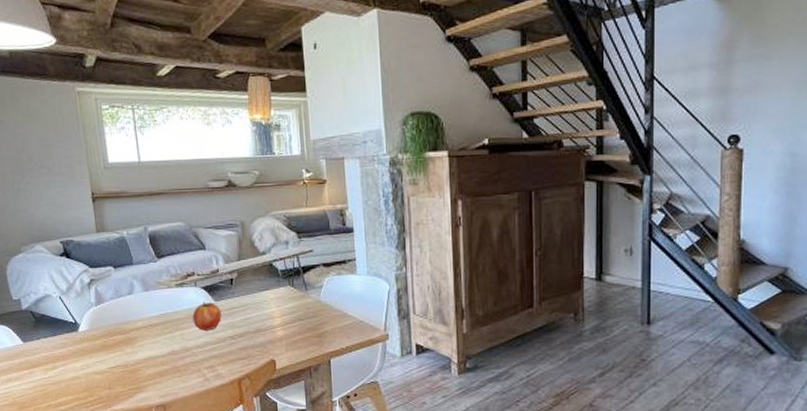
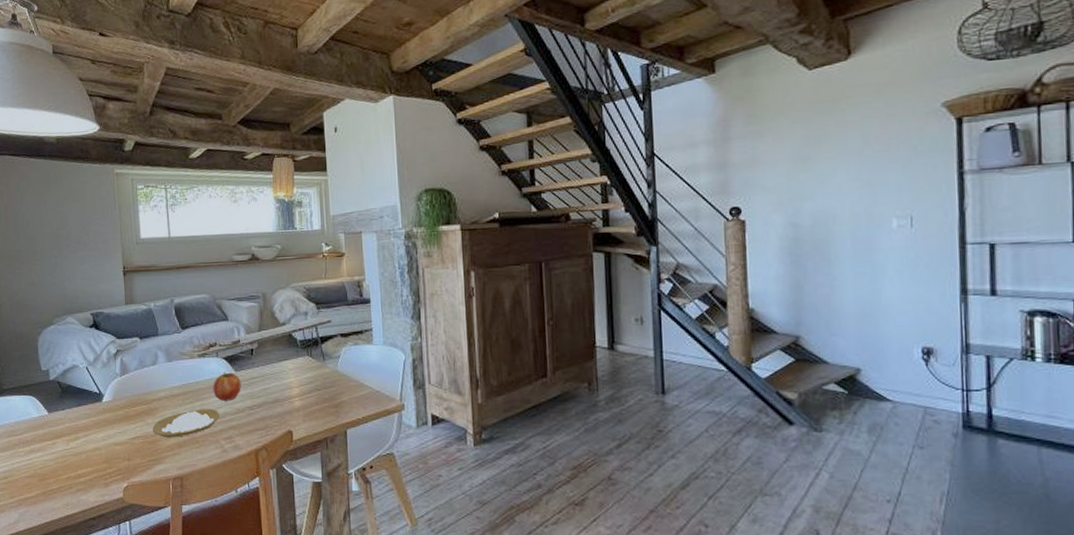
placemat: none [132,338,201,367] -> present [152,409,220,438]

